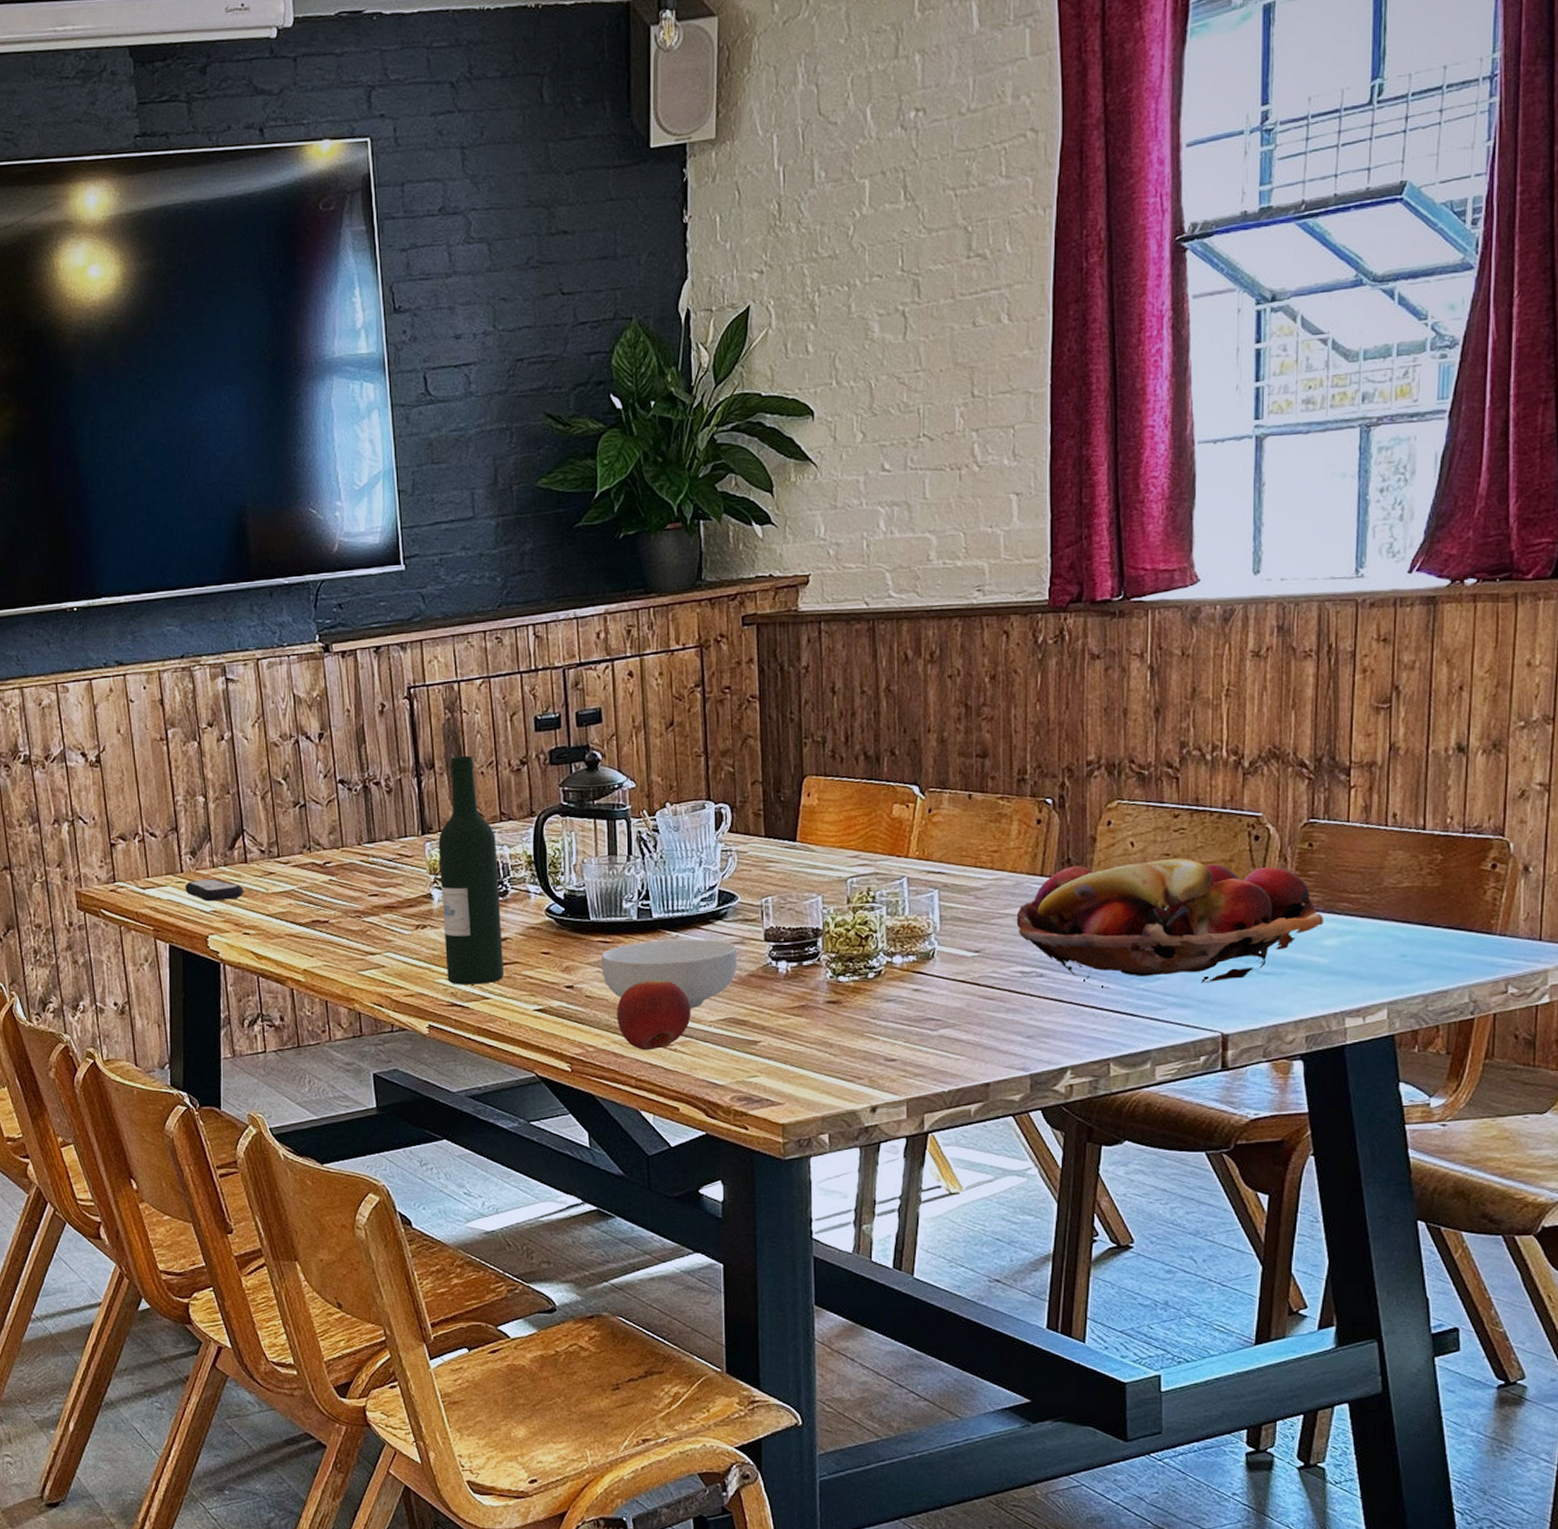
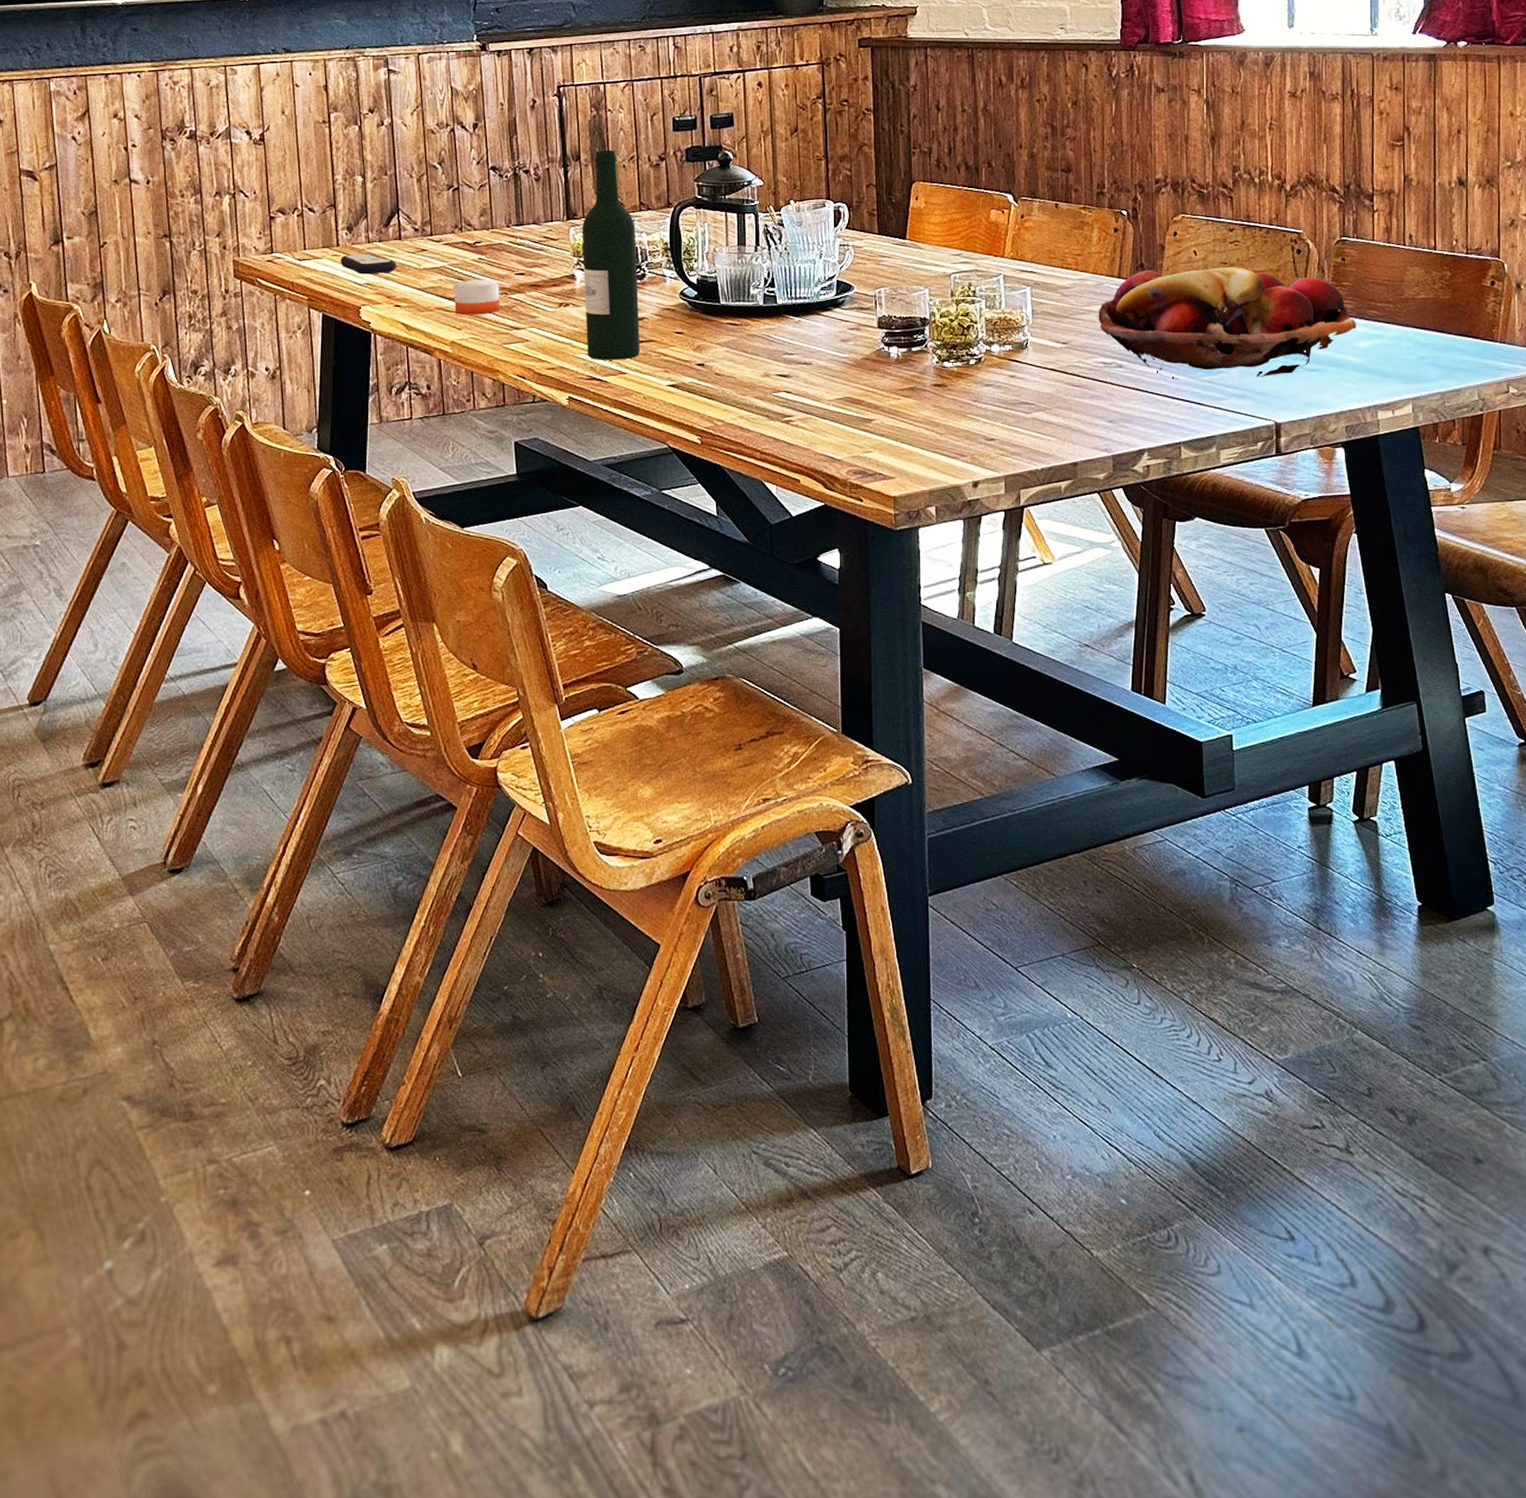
candle: none [304,888,354,941] -> present [453,266,500,315]
cereal bowl: present [601,939,737,1009] -> none [730,324,853,388]
fruit: present [617,980,691,1051] -> none [744,361,812,426]

